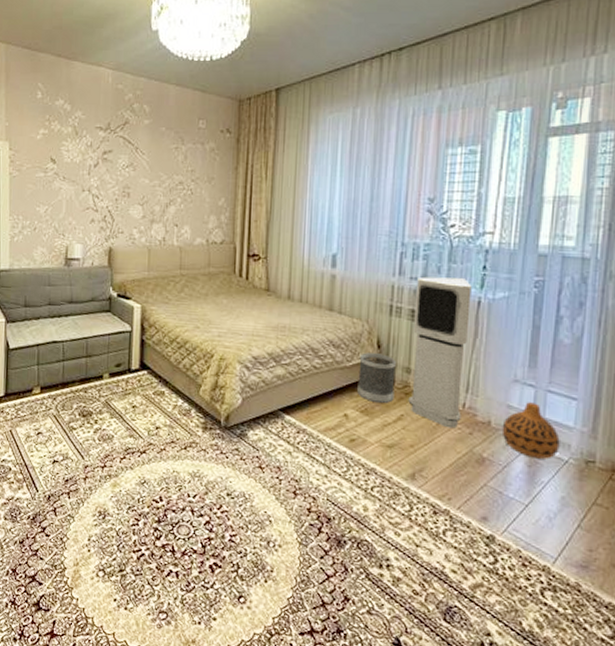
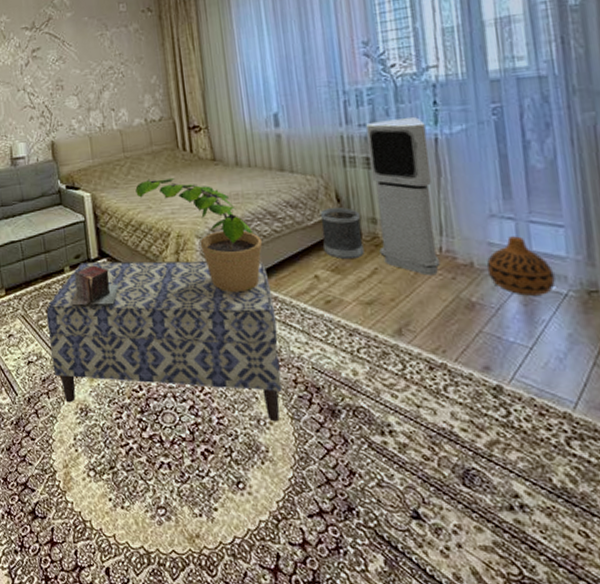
bench: none [77,372,302,545] -> present [46,260,282,422]
decorative box: none [104,375,155,419] -> present [70,265,119,310]
potted plant: none [186,299,300,421] -> present [135,178,262,293]

